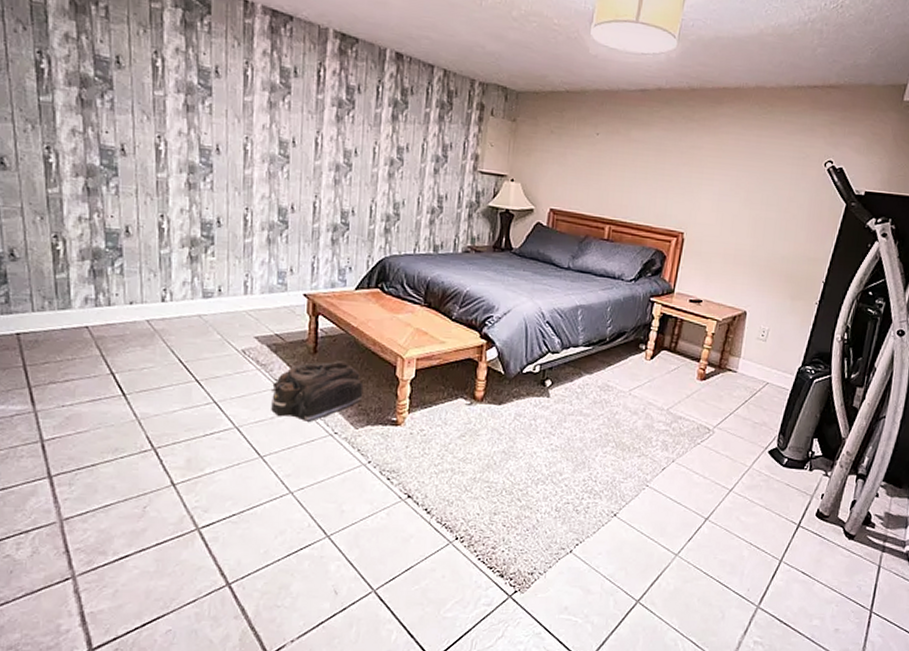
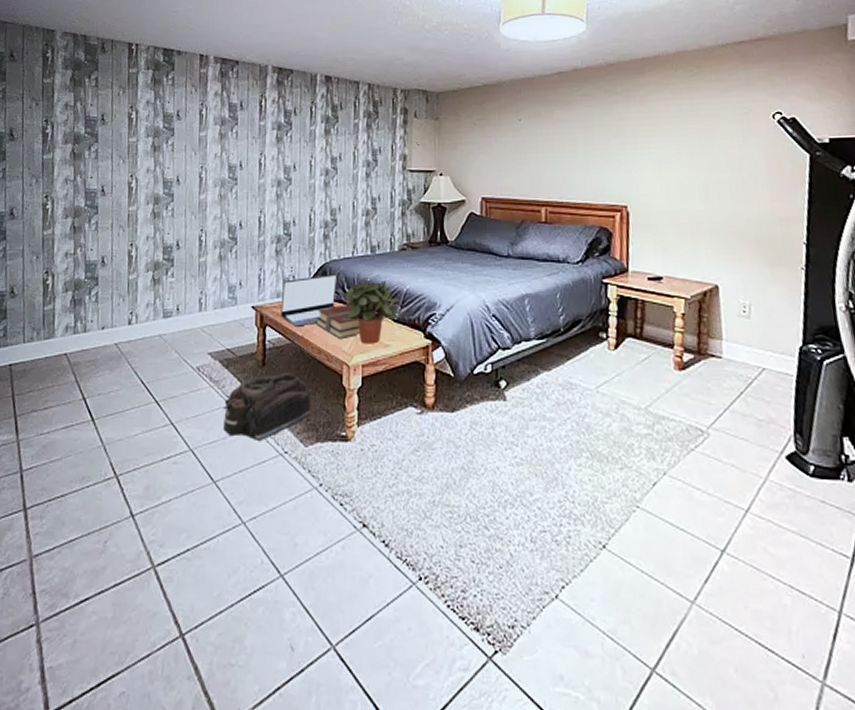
laptop: none [334,269,397,318] -> present [280,274,338,327]
books: none [372,300,418,333] -> present [316,305,361,338]
potted plant: none [399,279,460,340] -> present [342,280,400,344]

